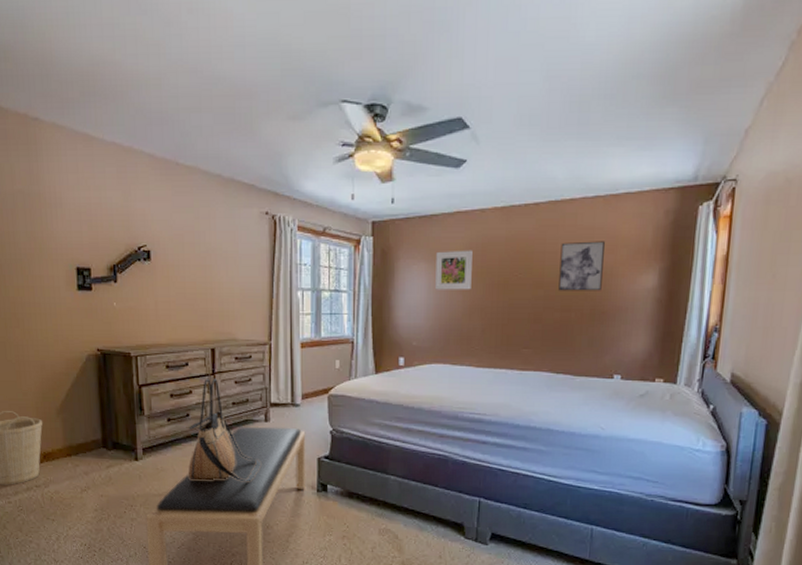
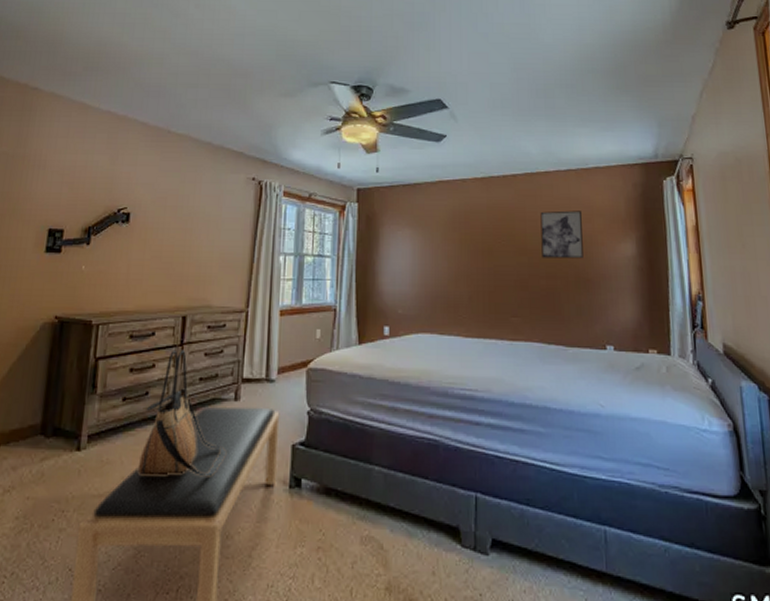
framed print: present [435,250,473,290] -> none [420,217,456,257]

